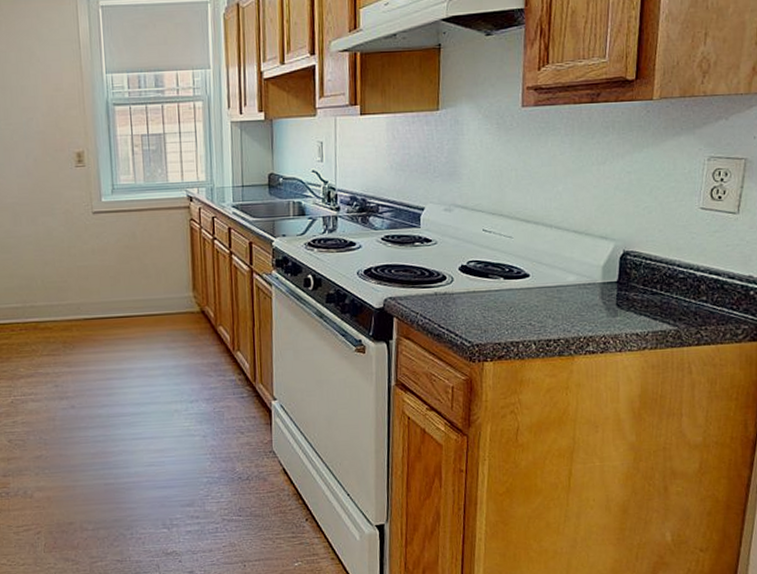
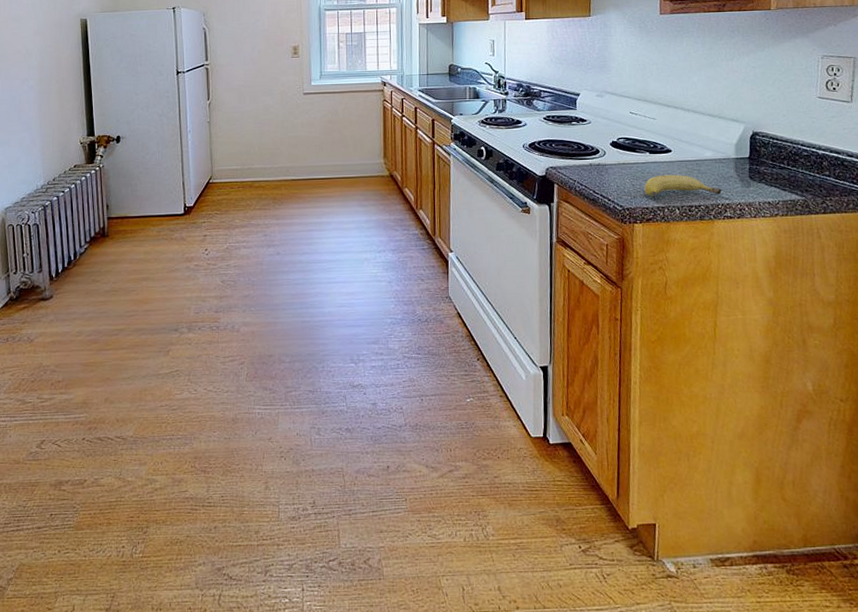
fruit: none [497,303,584,330] -> present [644,174,722,196]

